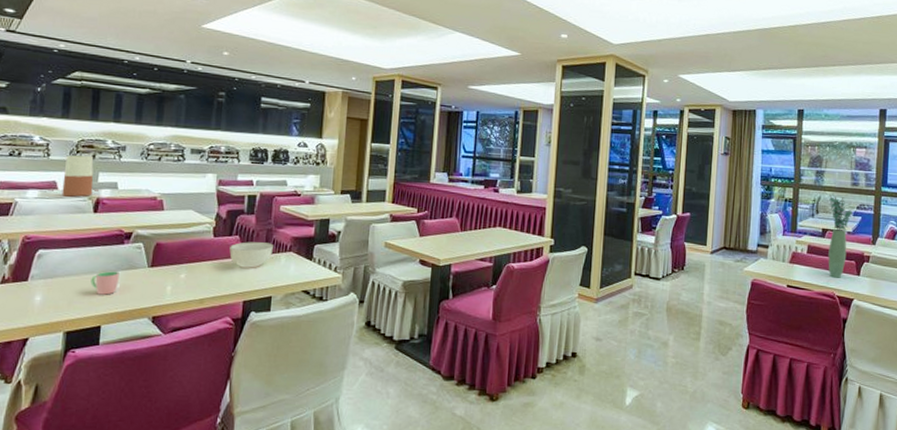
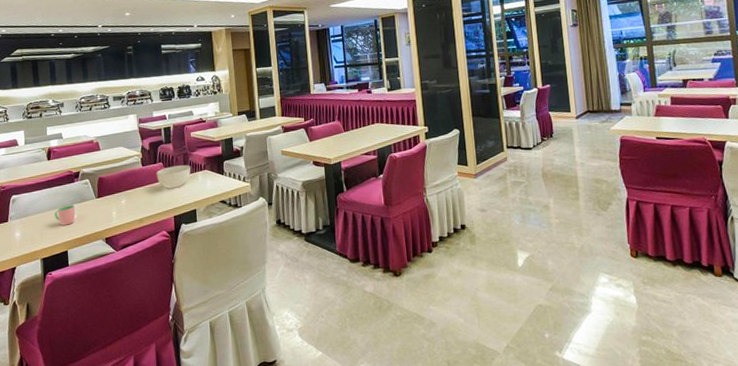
vase: present [62,155,94,197] -> none [20,114,45,150]
vase: present [828,194,853,278] -> none [684,46,712,124]

